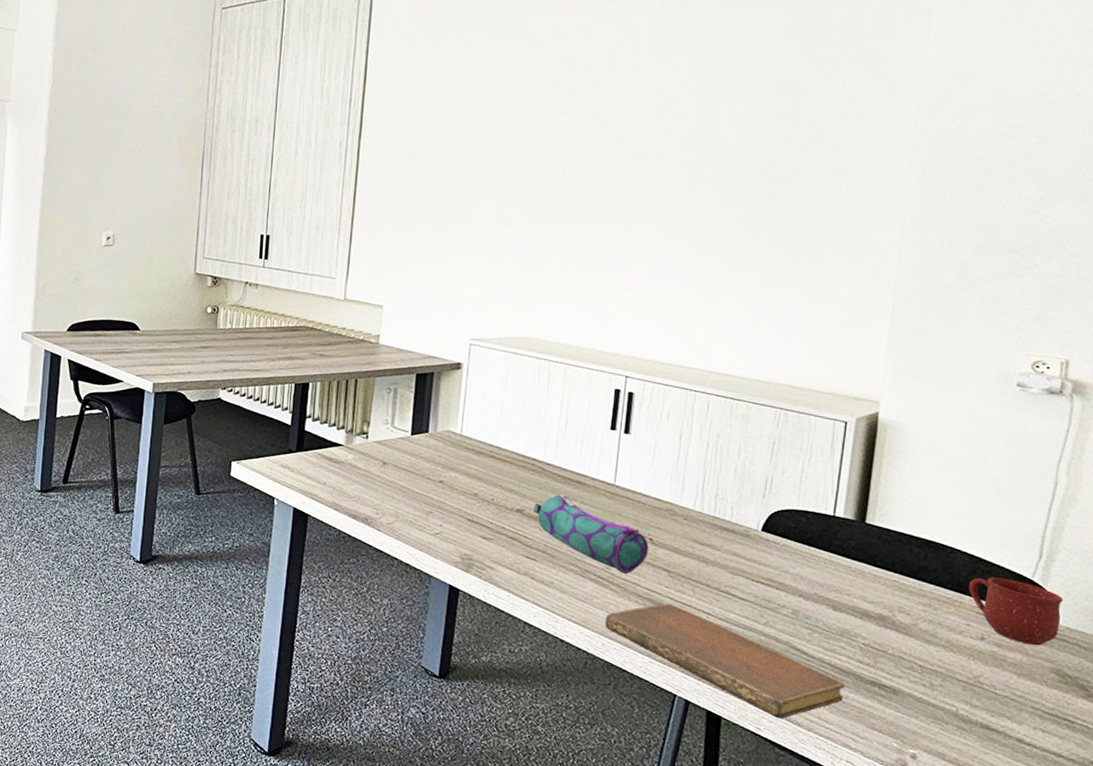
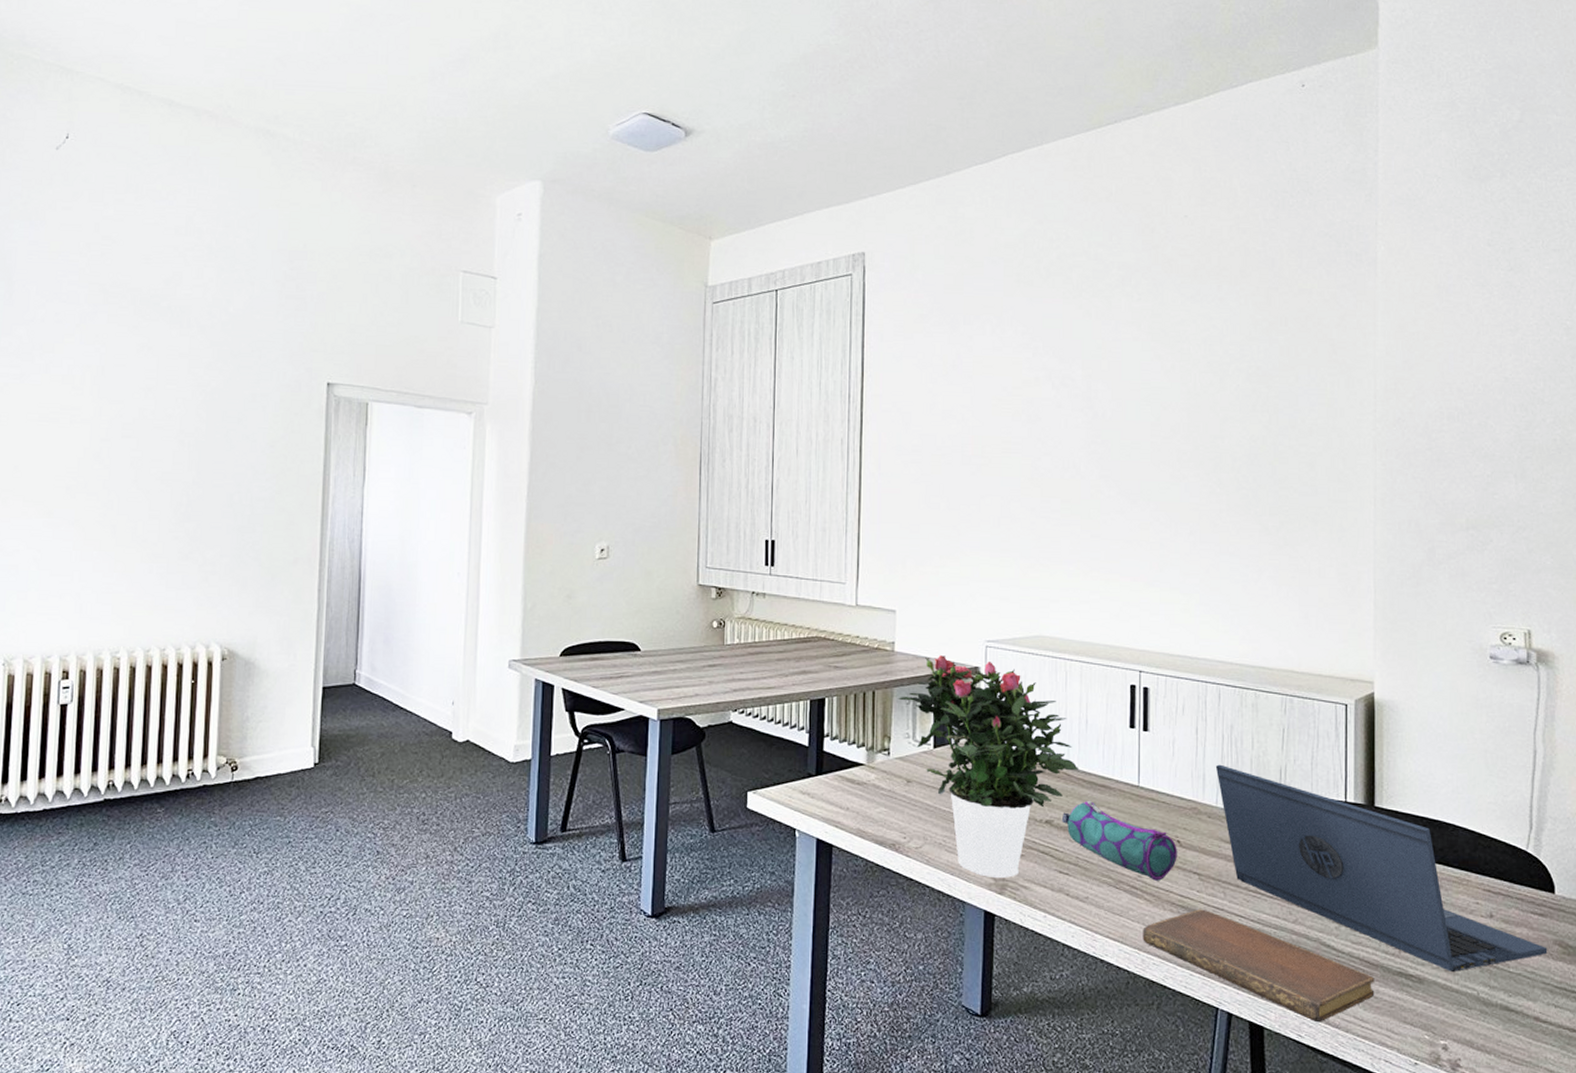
potted flower: none [379,350,555,558] -> present [898,655,1079,879]
laptop: none [696,470,1042,688] -> present [1215,764,1548,972]
mug: present [969,577,1064,646] -> none [1473,852,1556,919]

